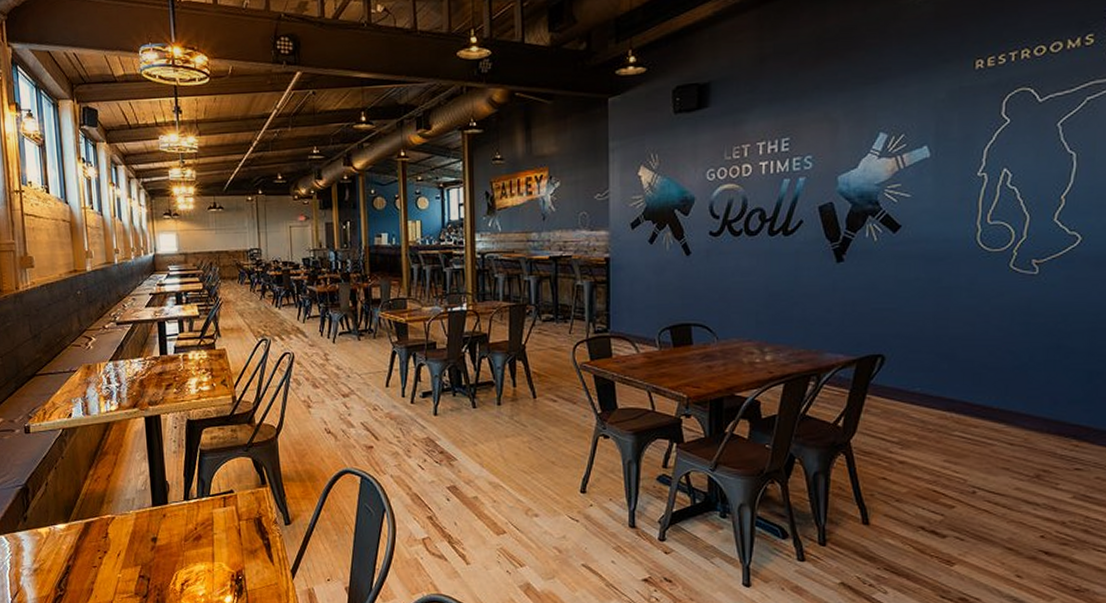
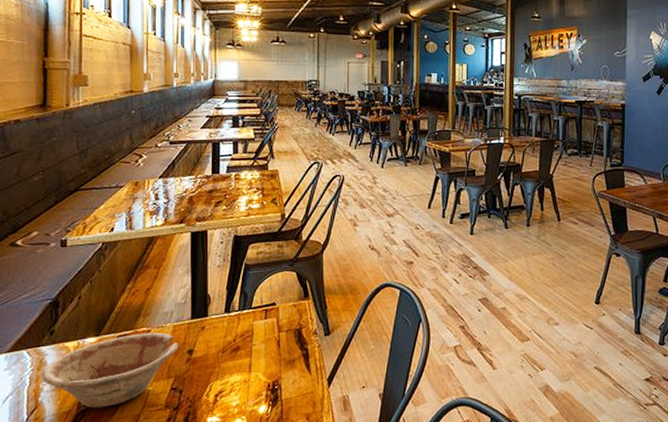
dish: none [20,519,144,594] -> present [42,332,180,408]

